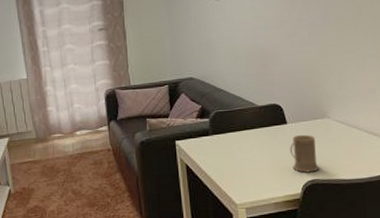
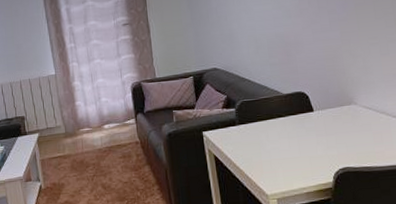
mug: present [290,134,319,173] -> none [318,121,350,161]

